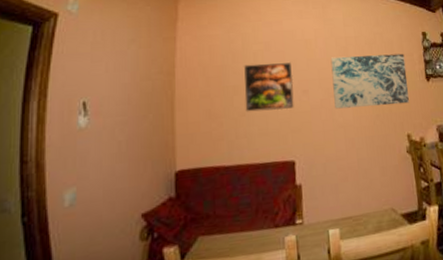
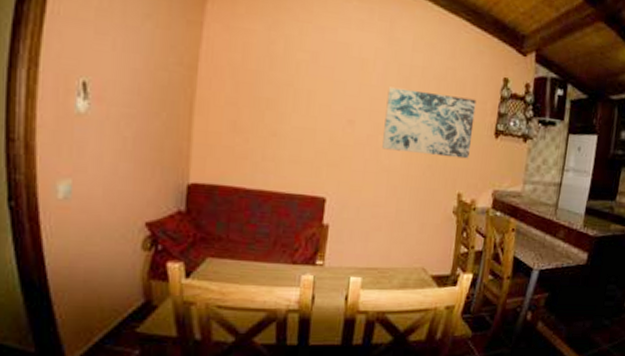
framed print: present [244,63,294,112] -> none [277,75,340,139]

